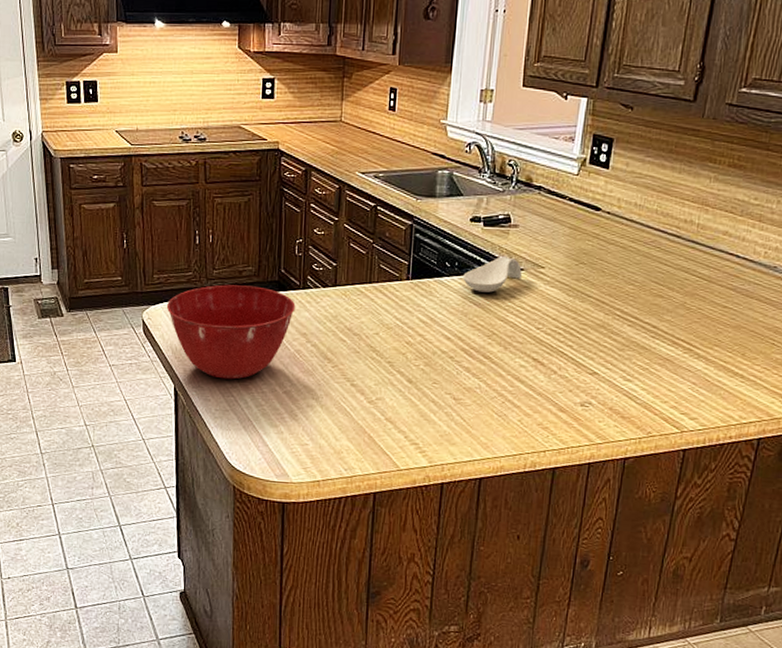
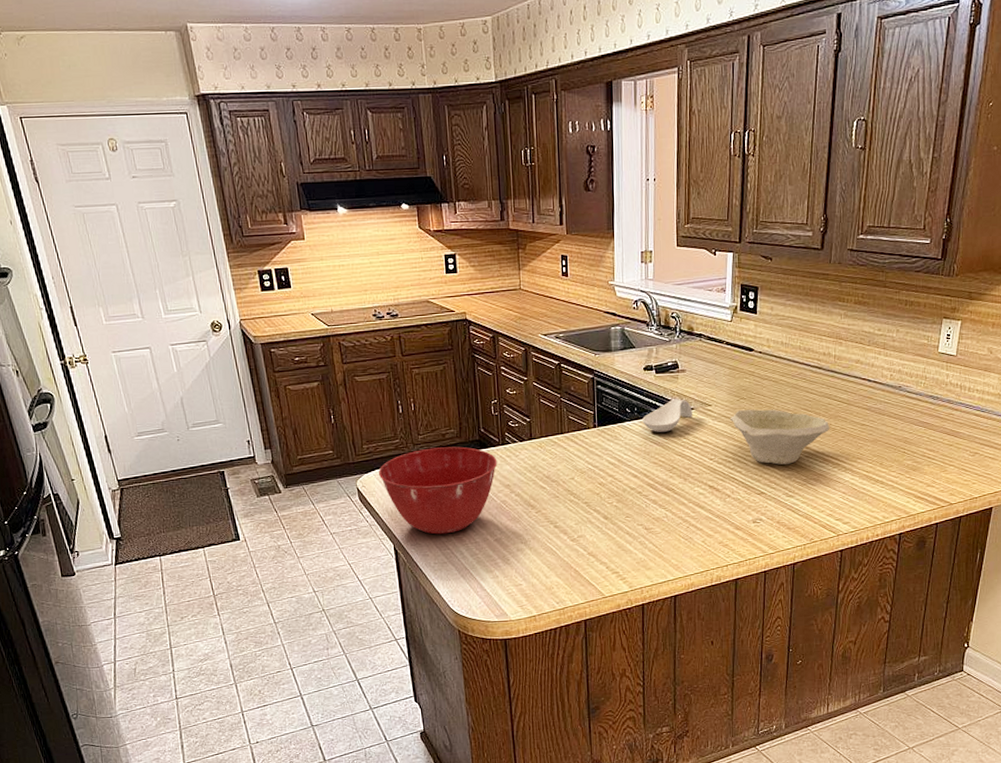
bowl: none [564,275,684,344] -> present [729,409,830,465]

